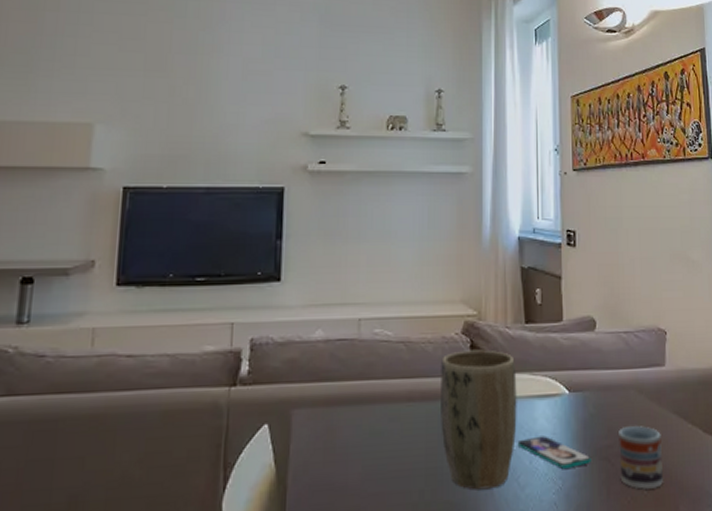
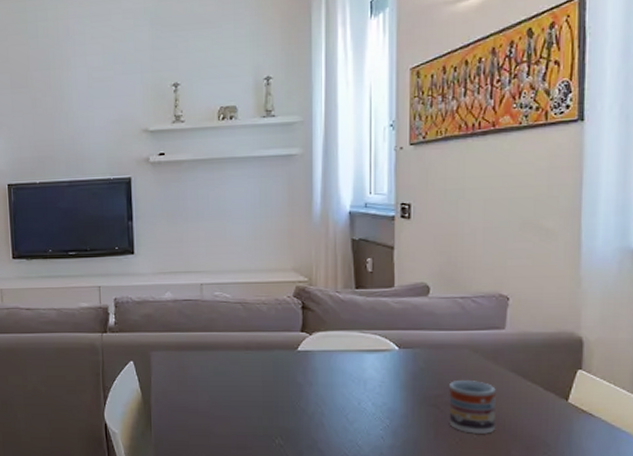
plant pot: present [441,349,517,490] -> none [275,310,346,421]
smartphone: present [517,436,591,469] -> none [346,383,420,411]

